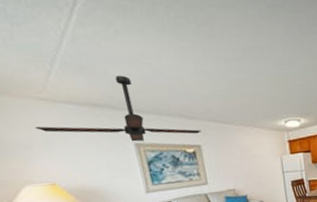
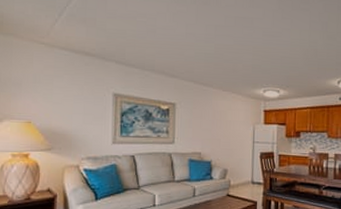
ceiling fan: present [35,75,201,142] -> none [29,30,179,93]

